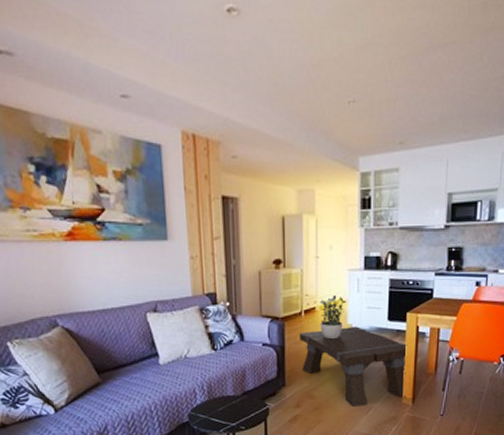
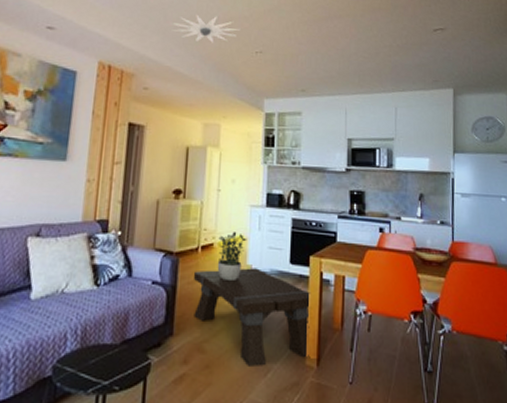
ceiling light: none [252,59,330,98] -> present [171,13,241,43]

